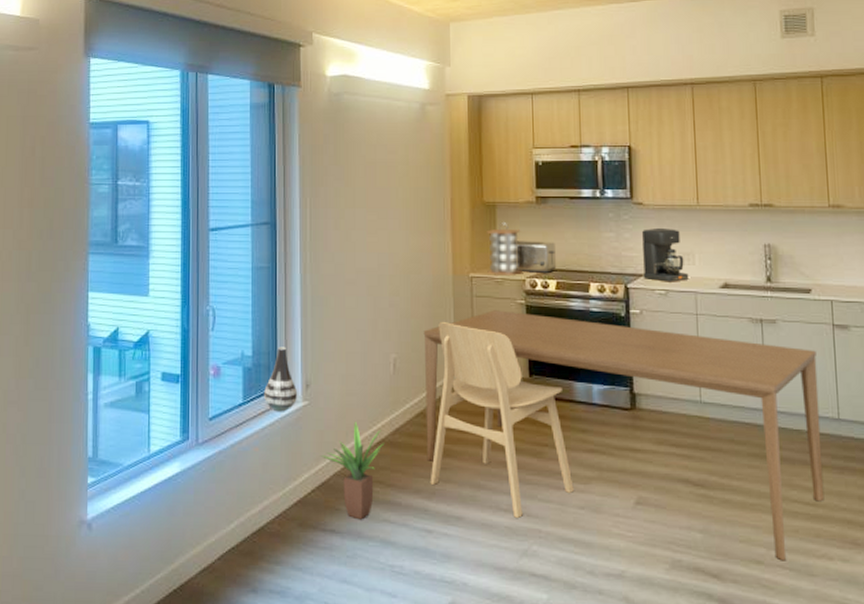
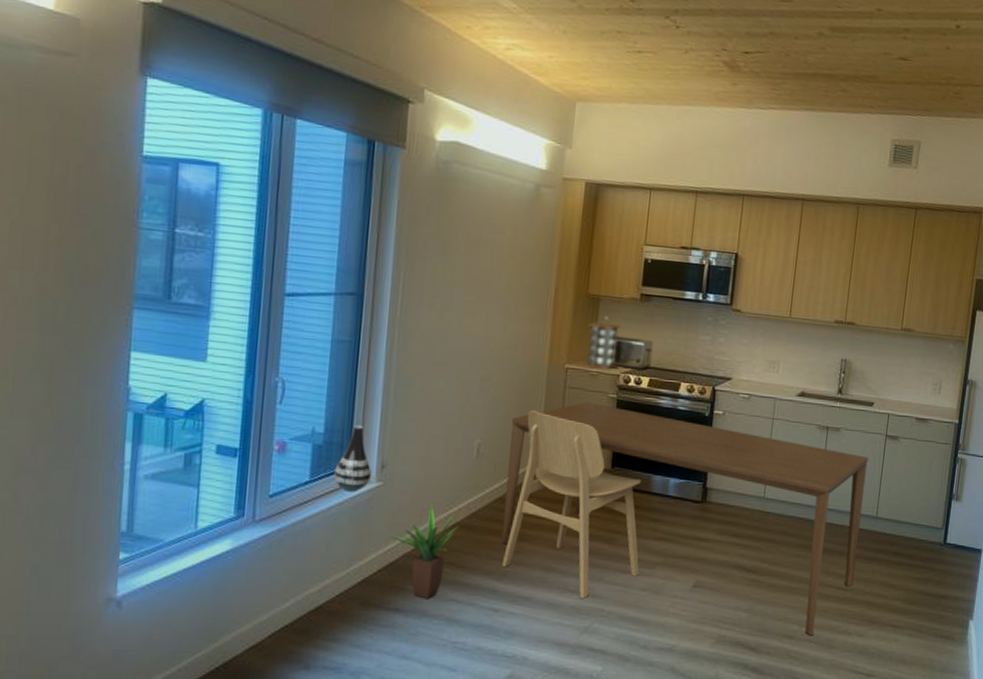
coffee maker: present [642,227,689,282] -> none [730,335,772,388]

